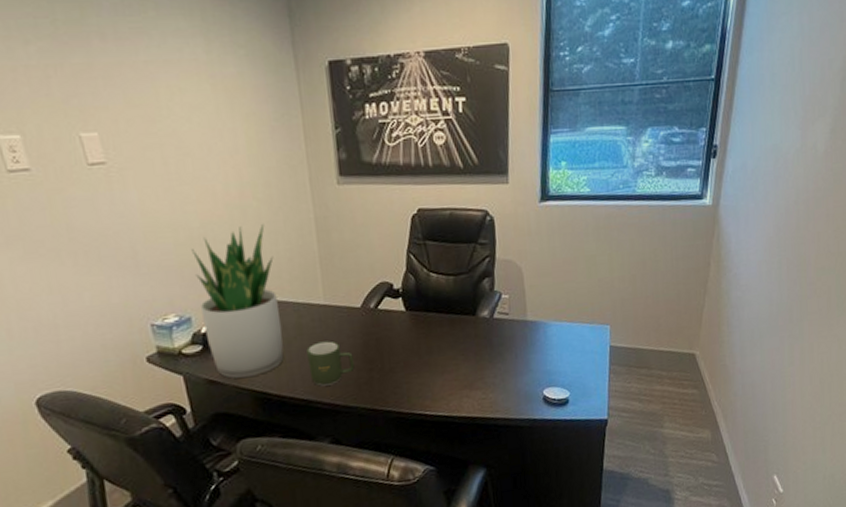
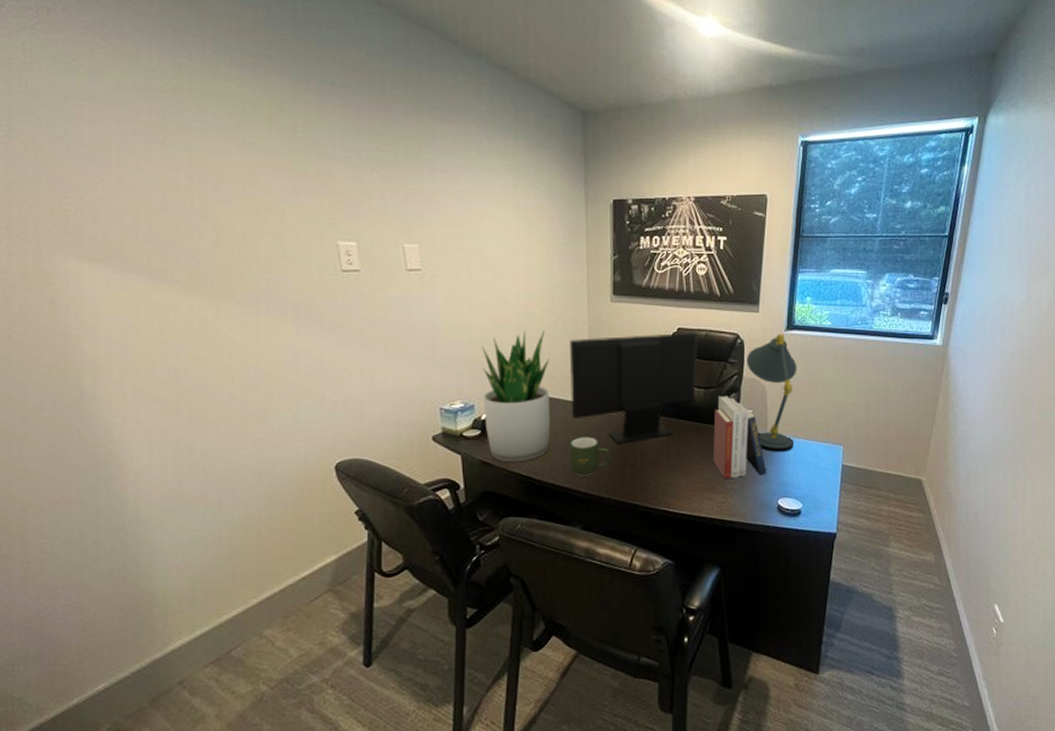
computer monitor: none [293,213,446,347] -> present [569,333,697,444]
books: none [466,281,528,374] -> present [713,396,766,480]
desk lamp: none [498,206,557,340] -> present [746,334,797,453]

